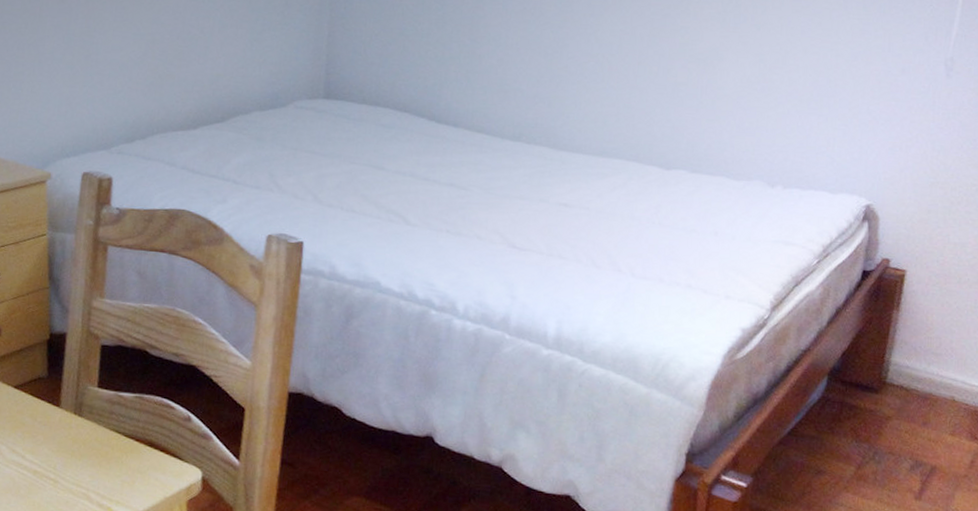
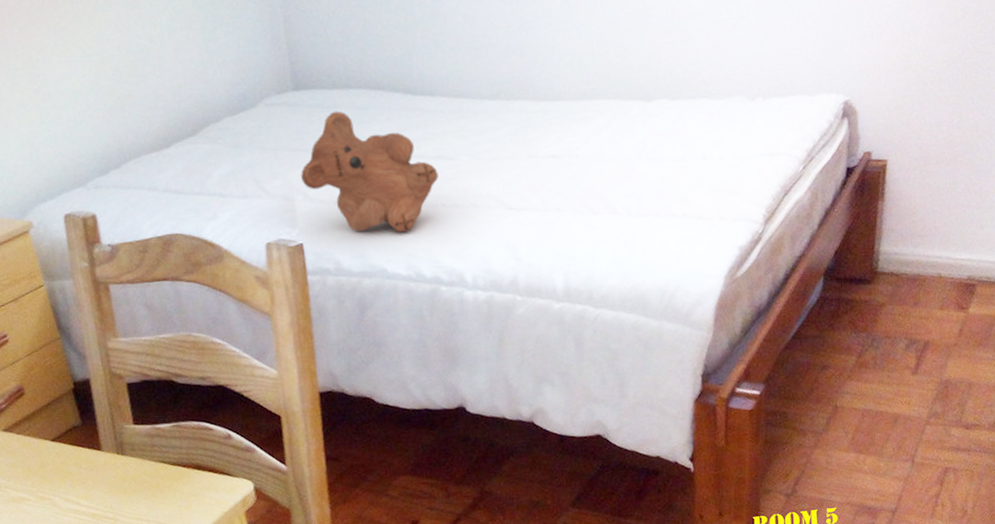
teddy bear: none [314,124,448,250] -> present [301,111,439,233]

